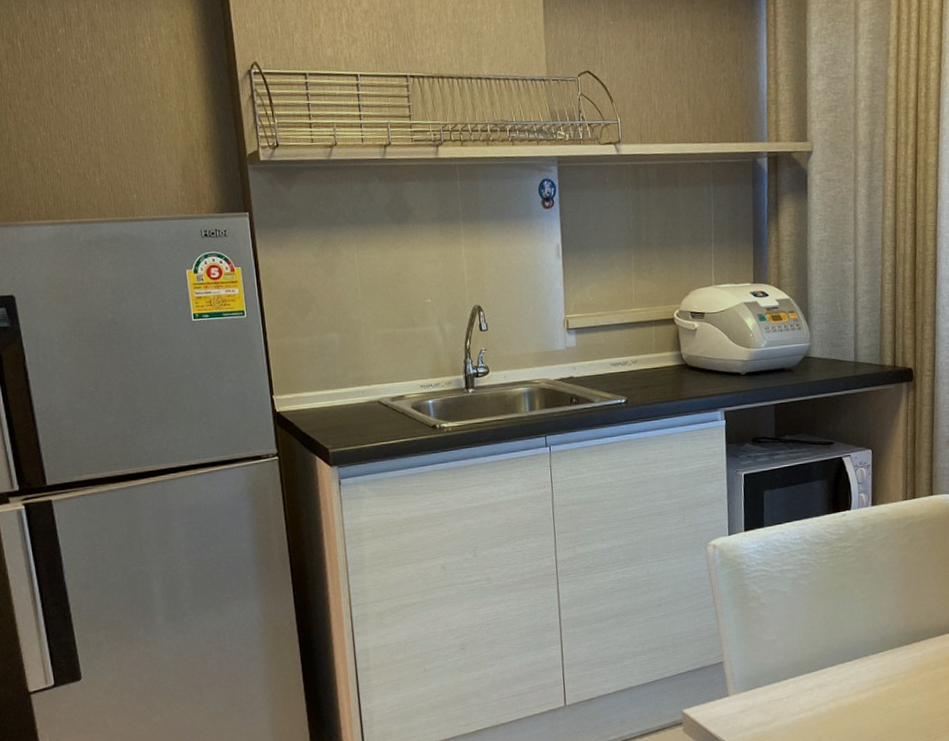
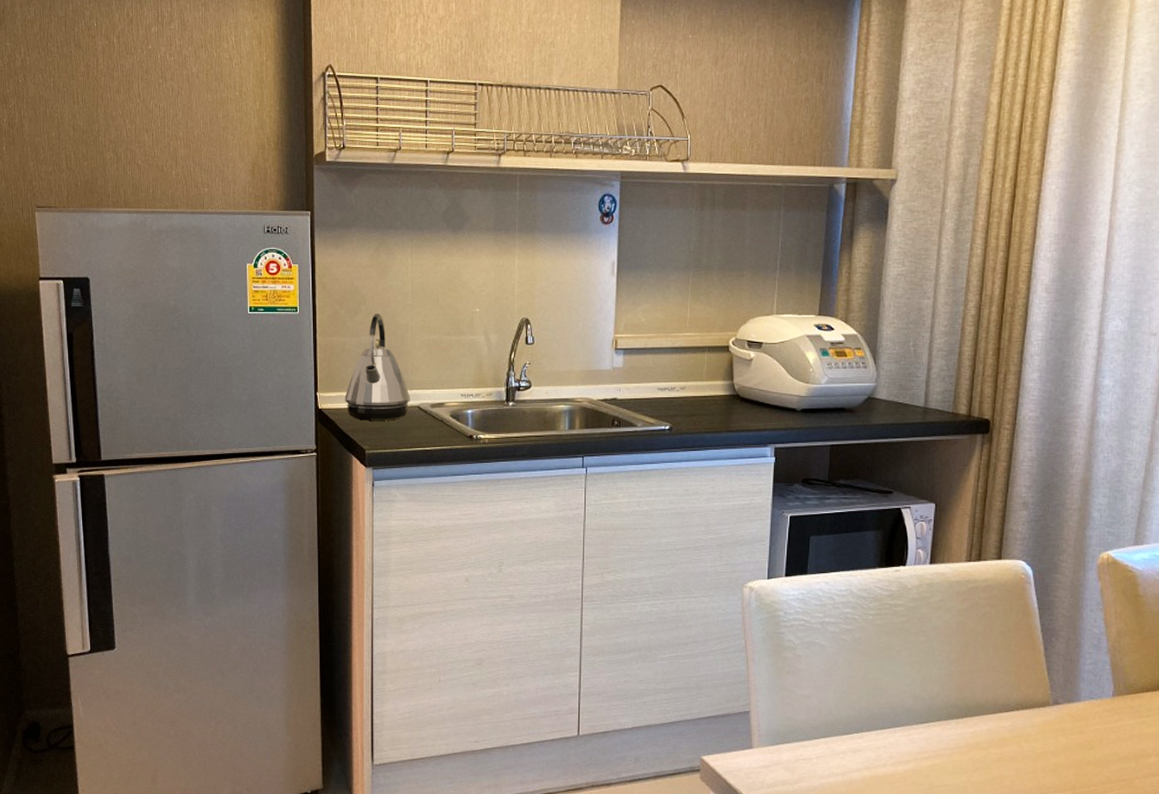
kettle: none [302,311,370,420] -> present [344,314,410,421]

